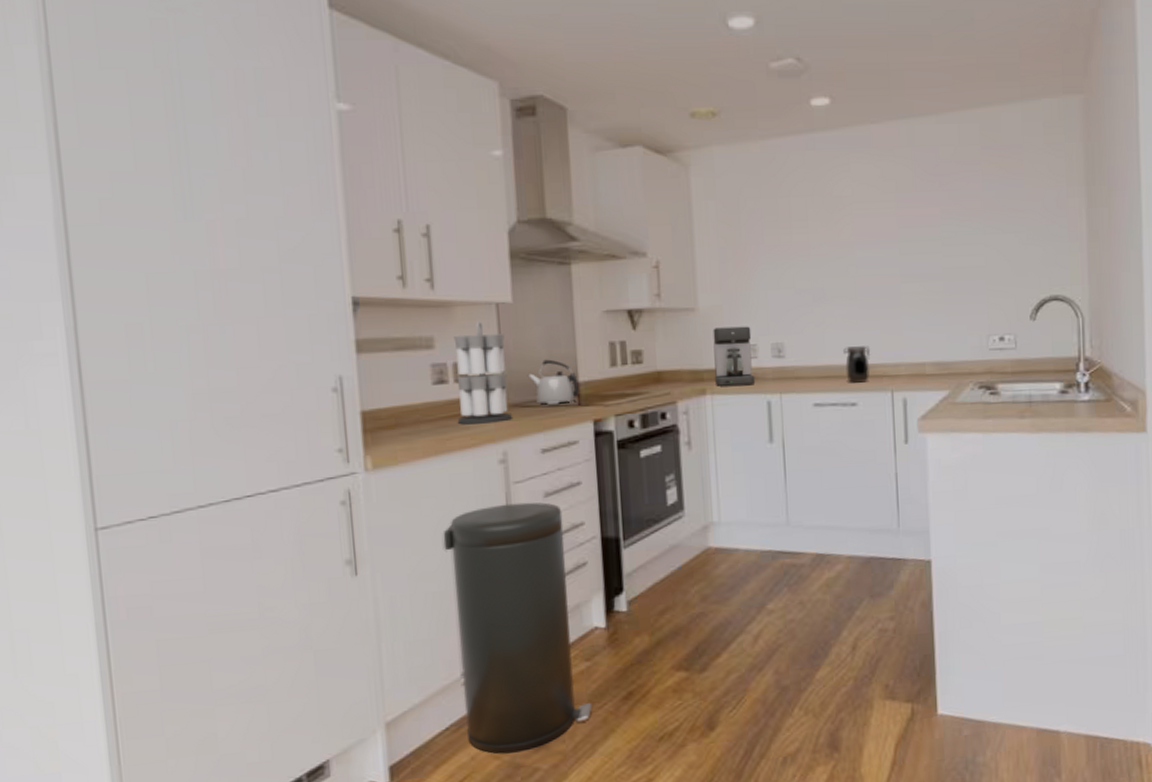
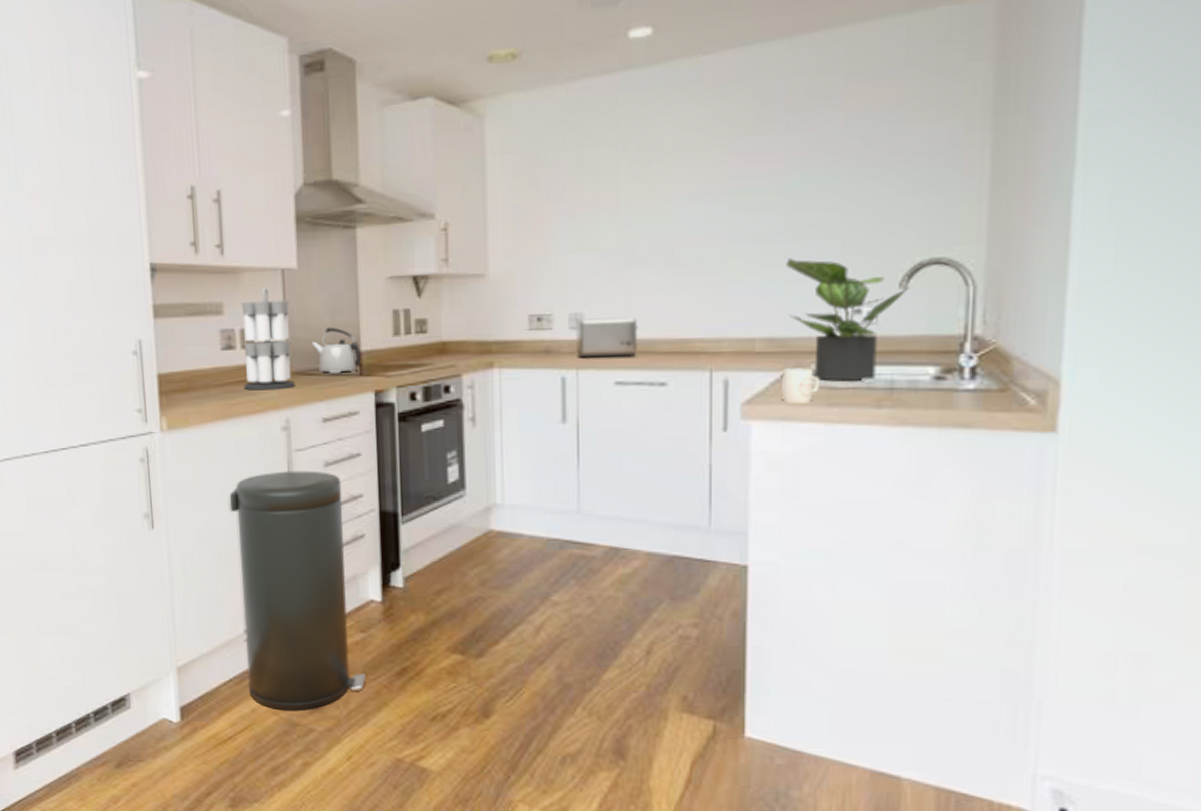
coffee maker: present [713,326,756,386] -> none [503,294,549,360]
toaster: none [778,345,832,384] -> present [576,317,639,359]
jar: present [843,346,871,383] -> none [653,317,687,360]
potted plant: none [945,295,1038,398] -> present [786,258,910,383]
mug: none [947,386,977,419] -> present [781,368,819,405]

